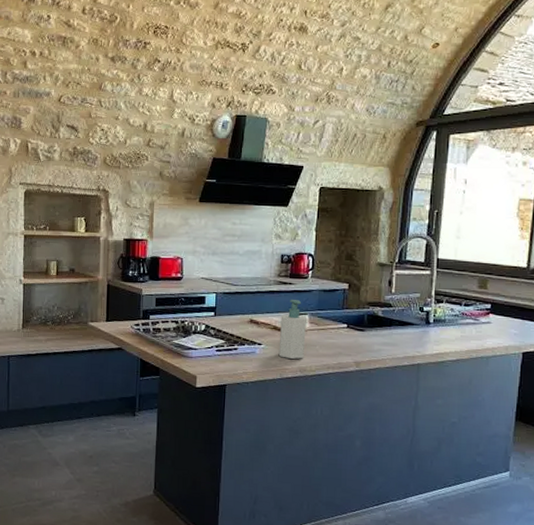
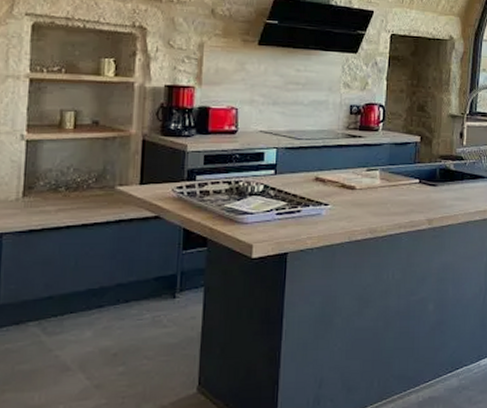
soap bottle: present [278,300,306,360] -> none [347,154,377,220]

